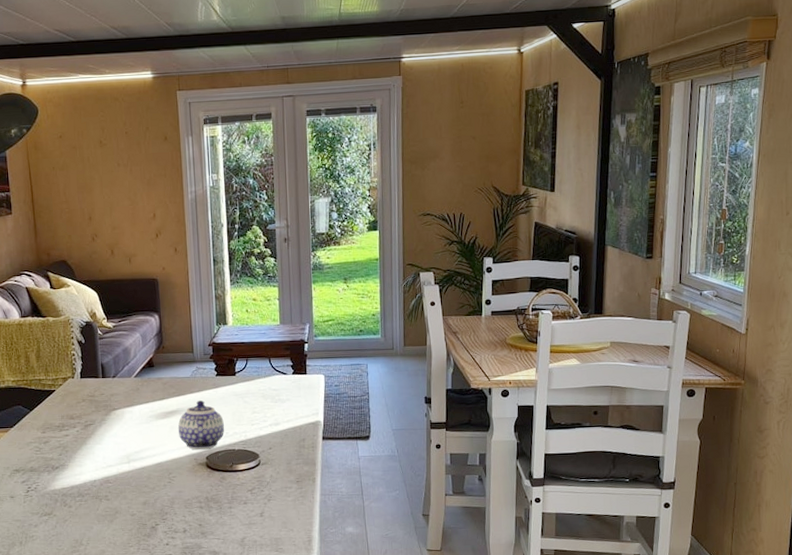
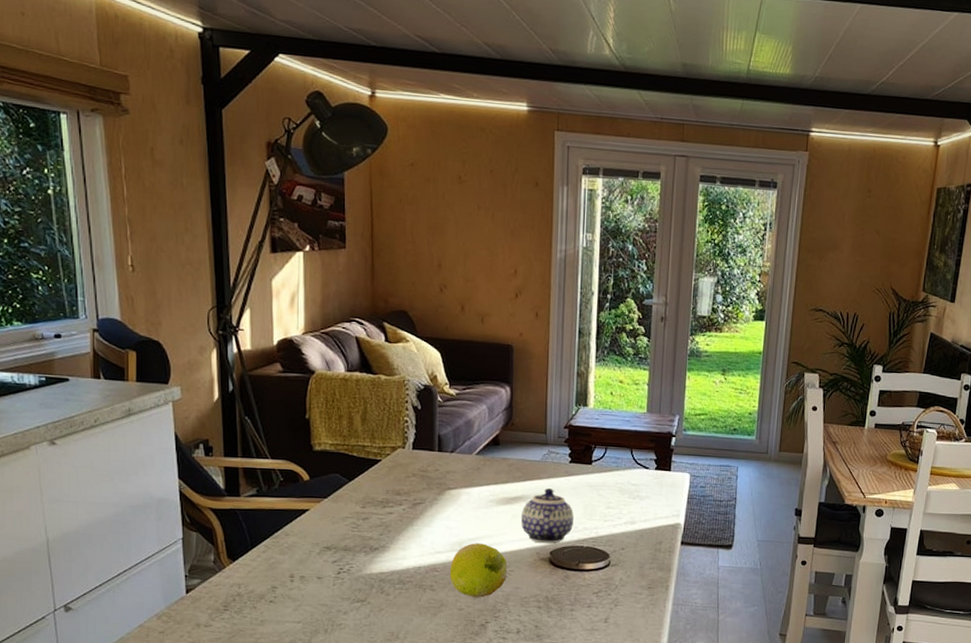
fruit: none [120,455,171,503] -> present [449,543,508,598]

